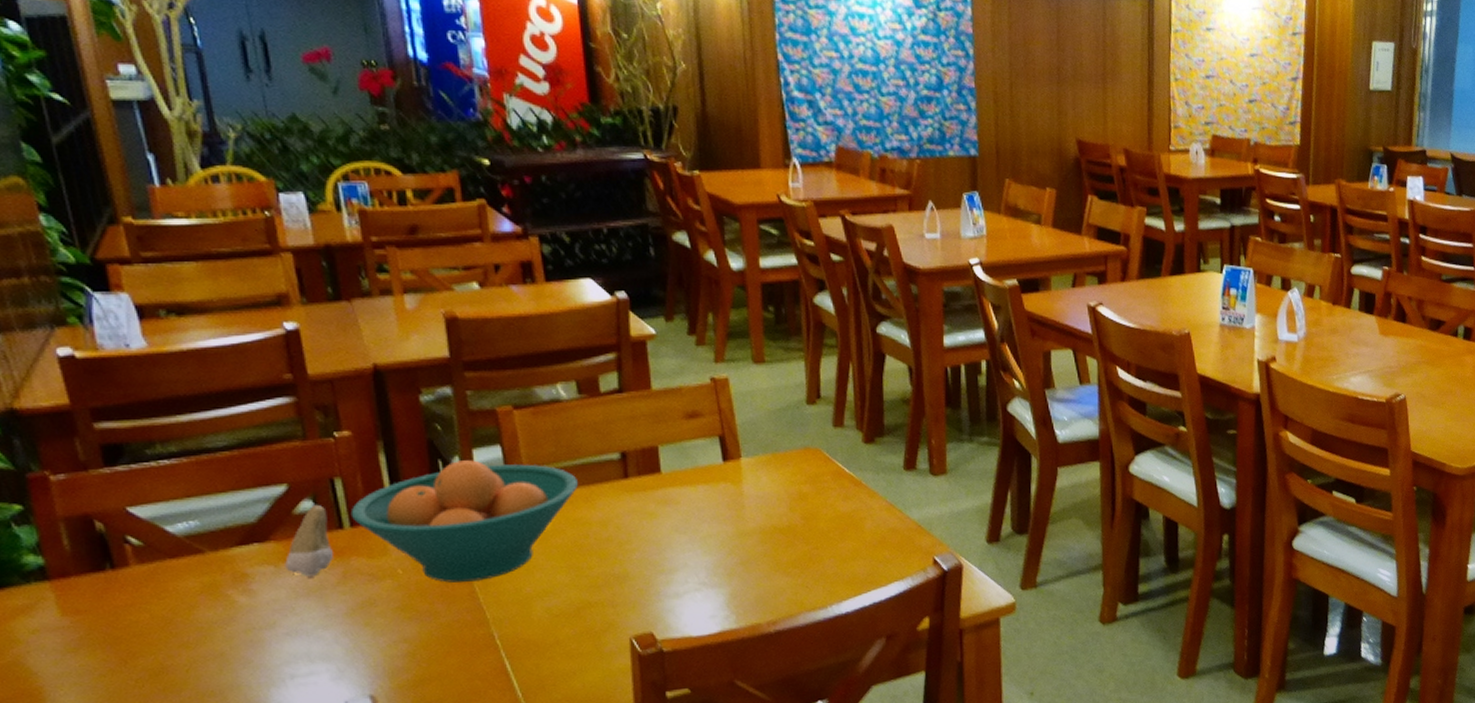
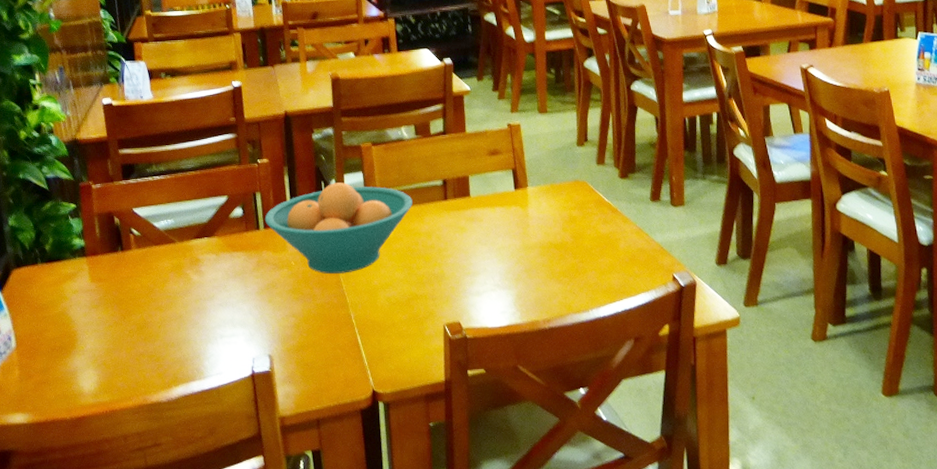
tooth: present [285,504,333,578] -> none [222,211,252,264]

